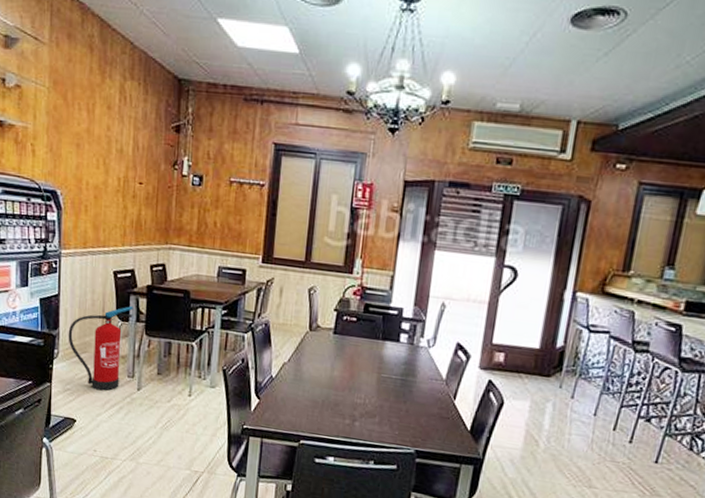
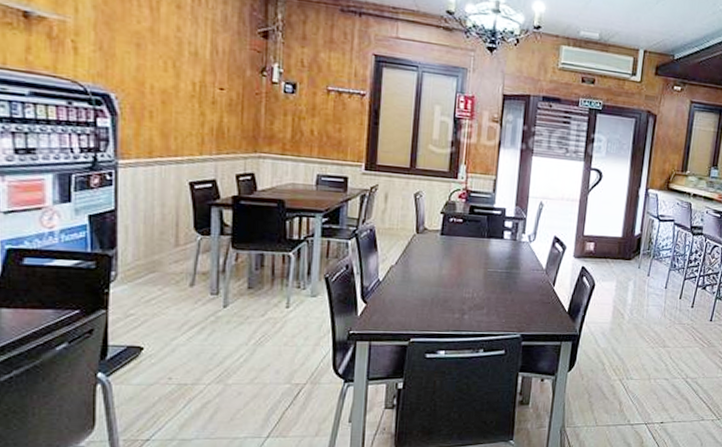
fire extinguisher: present [68,306,133,391] -> none [129,219,216,312]

